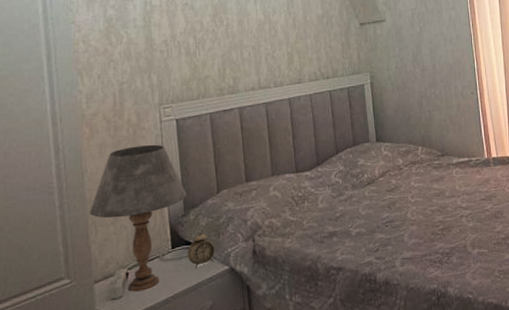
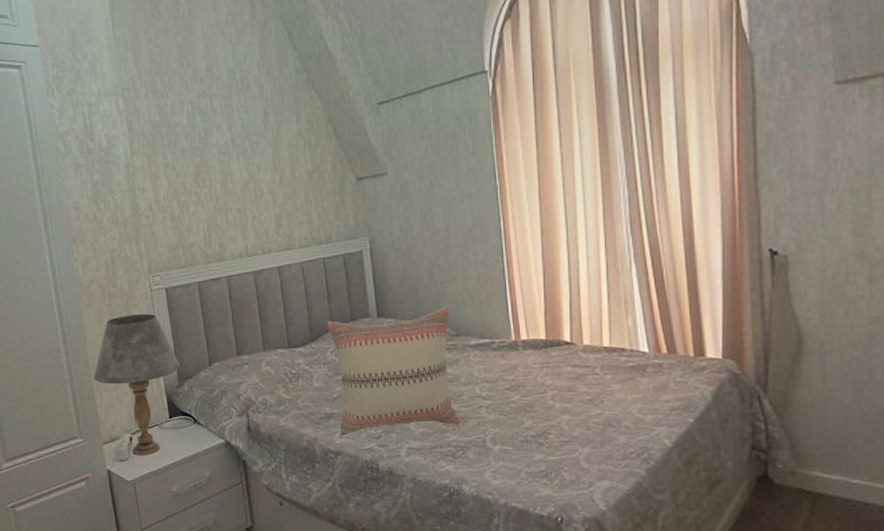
alarm clock: present [187,228,216,268] -> none [183,399,211,439]
pillow: none [331,131,446,252] -> present [326,307,460,435]

